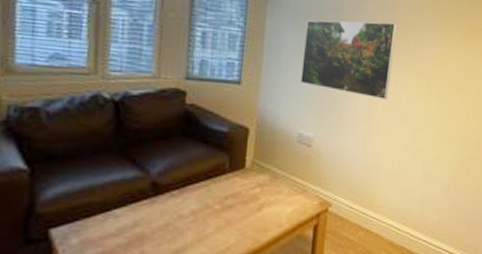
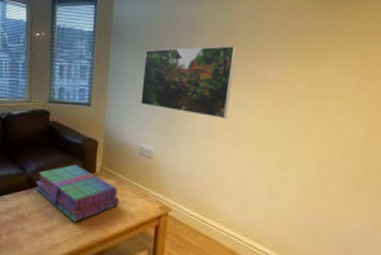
books: none [161,159,274,235] -> present [35,164,120,223]

